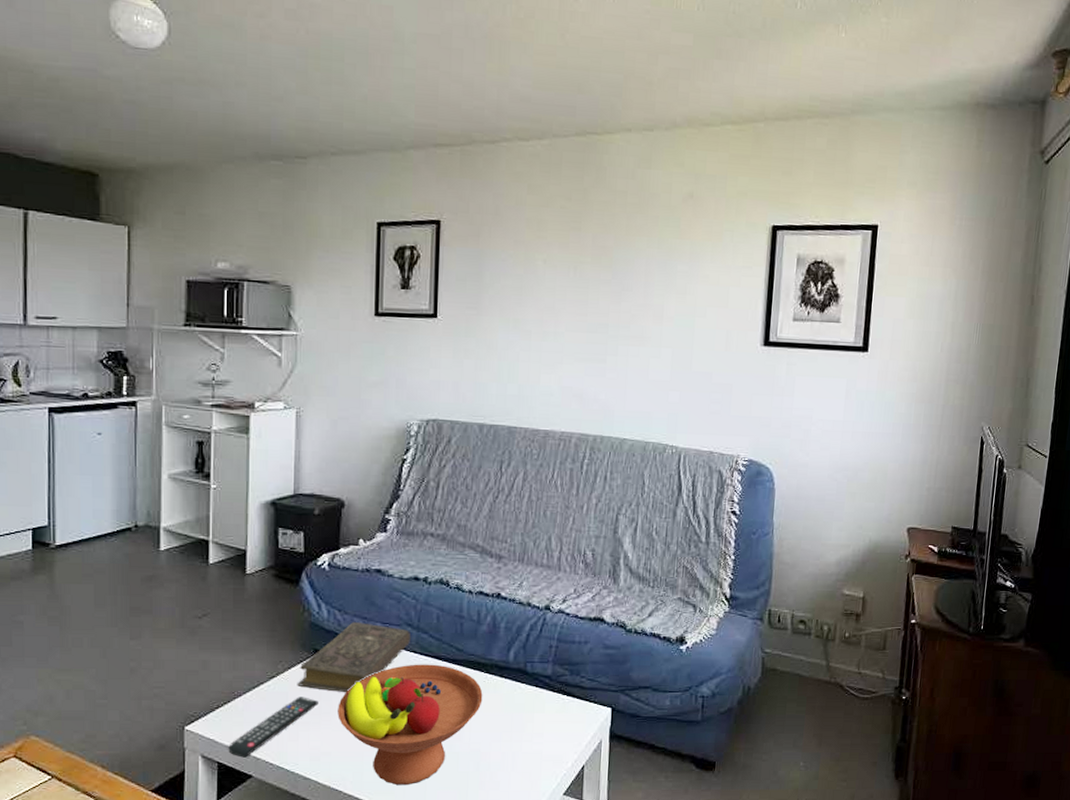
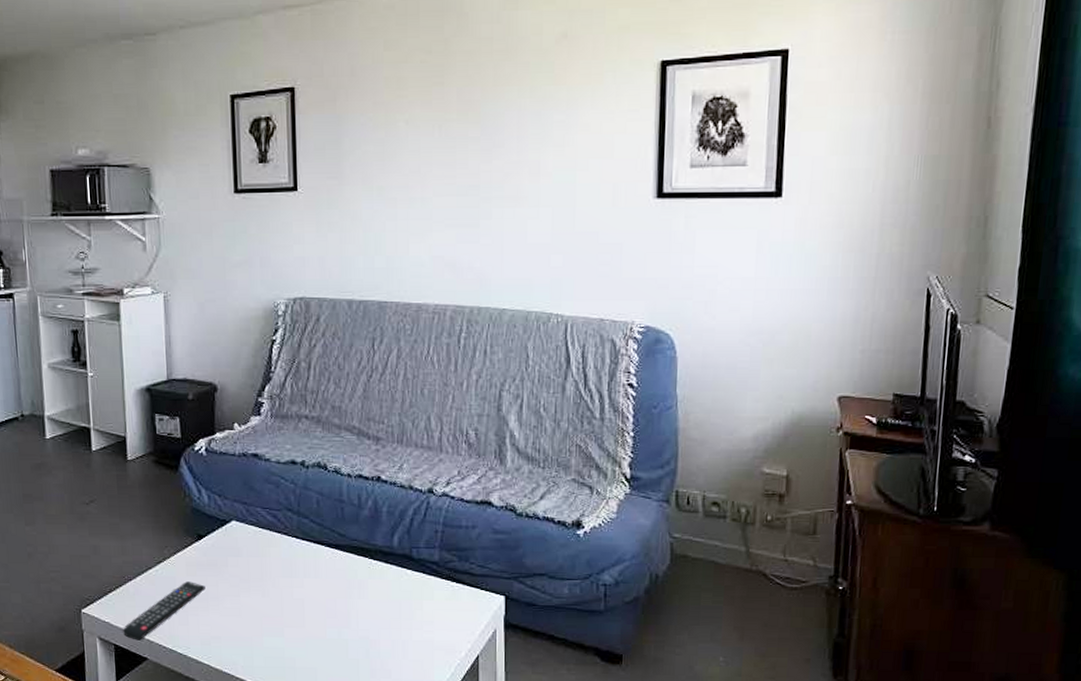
book: present [297,621,412,693] -> none [183,506,292,578]
fruit bowl: present [337,664,483,785] -> none [224,549,369,671]

